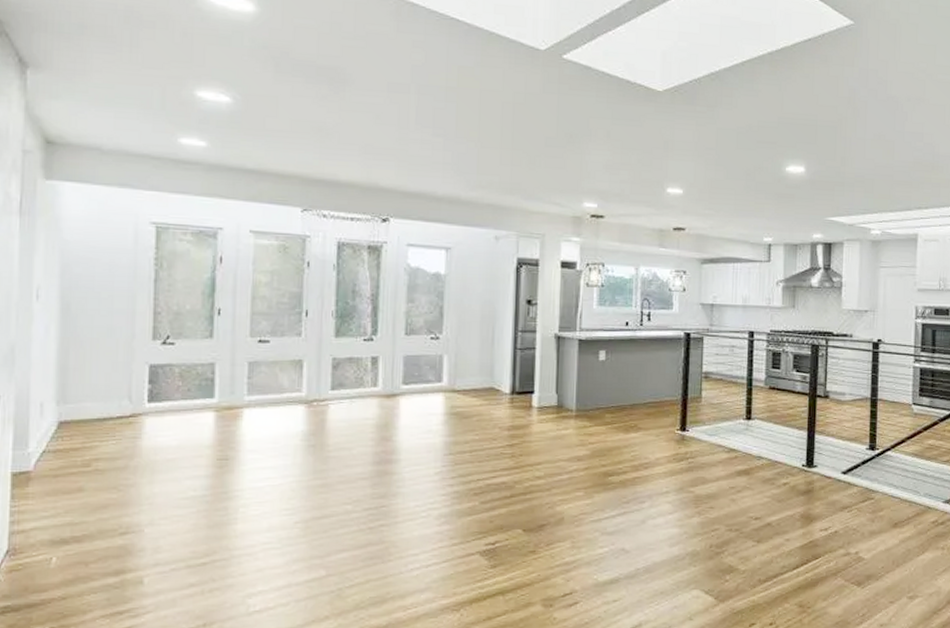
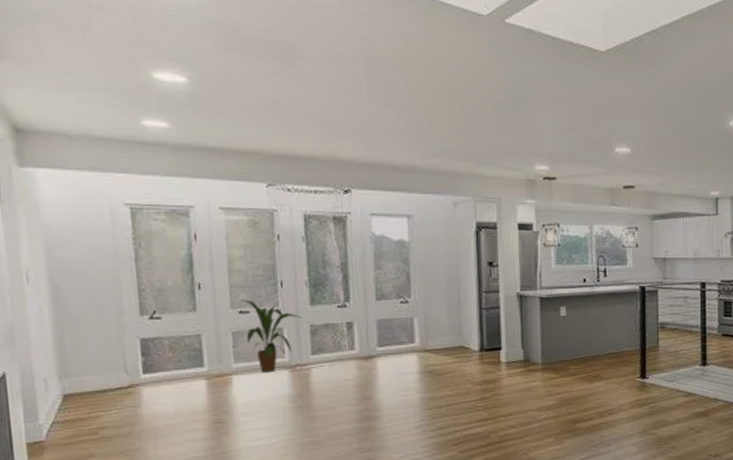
house plant: none [260,328,326,407] -> present [239,299,303,372]

